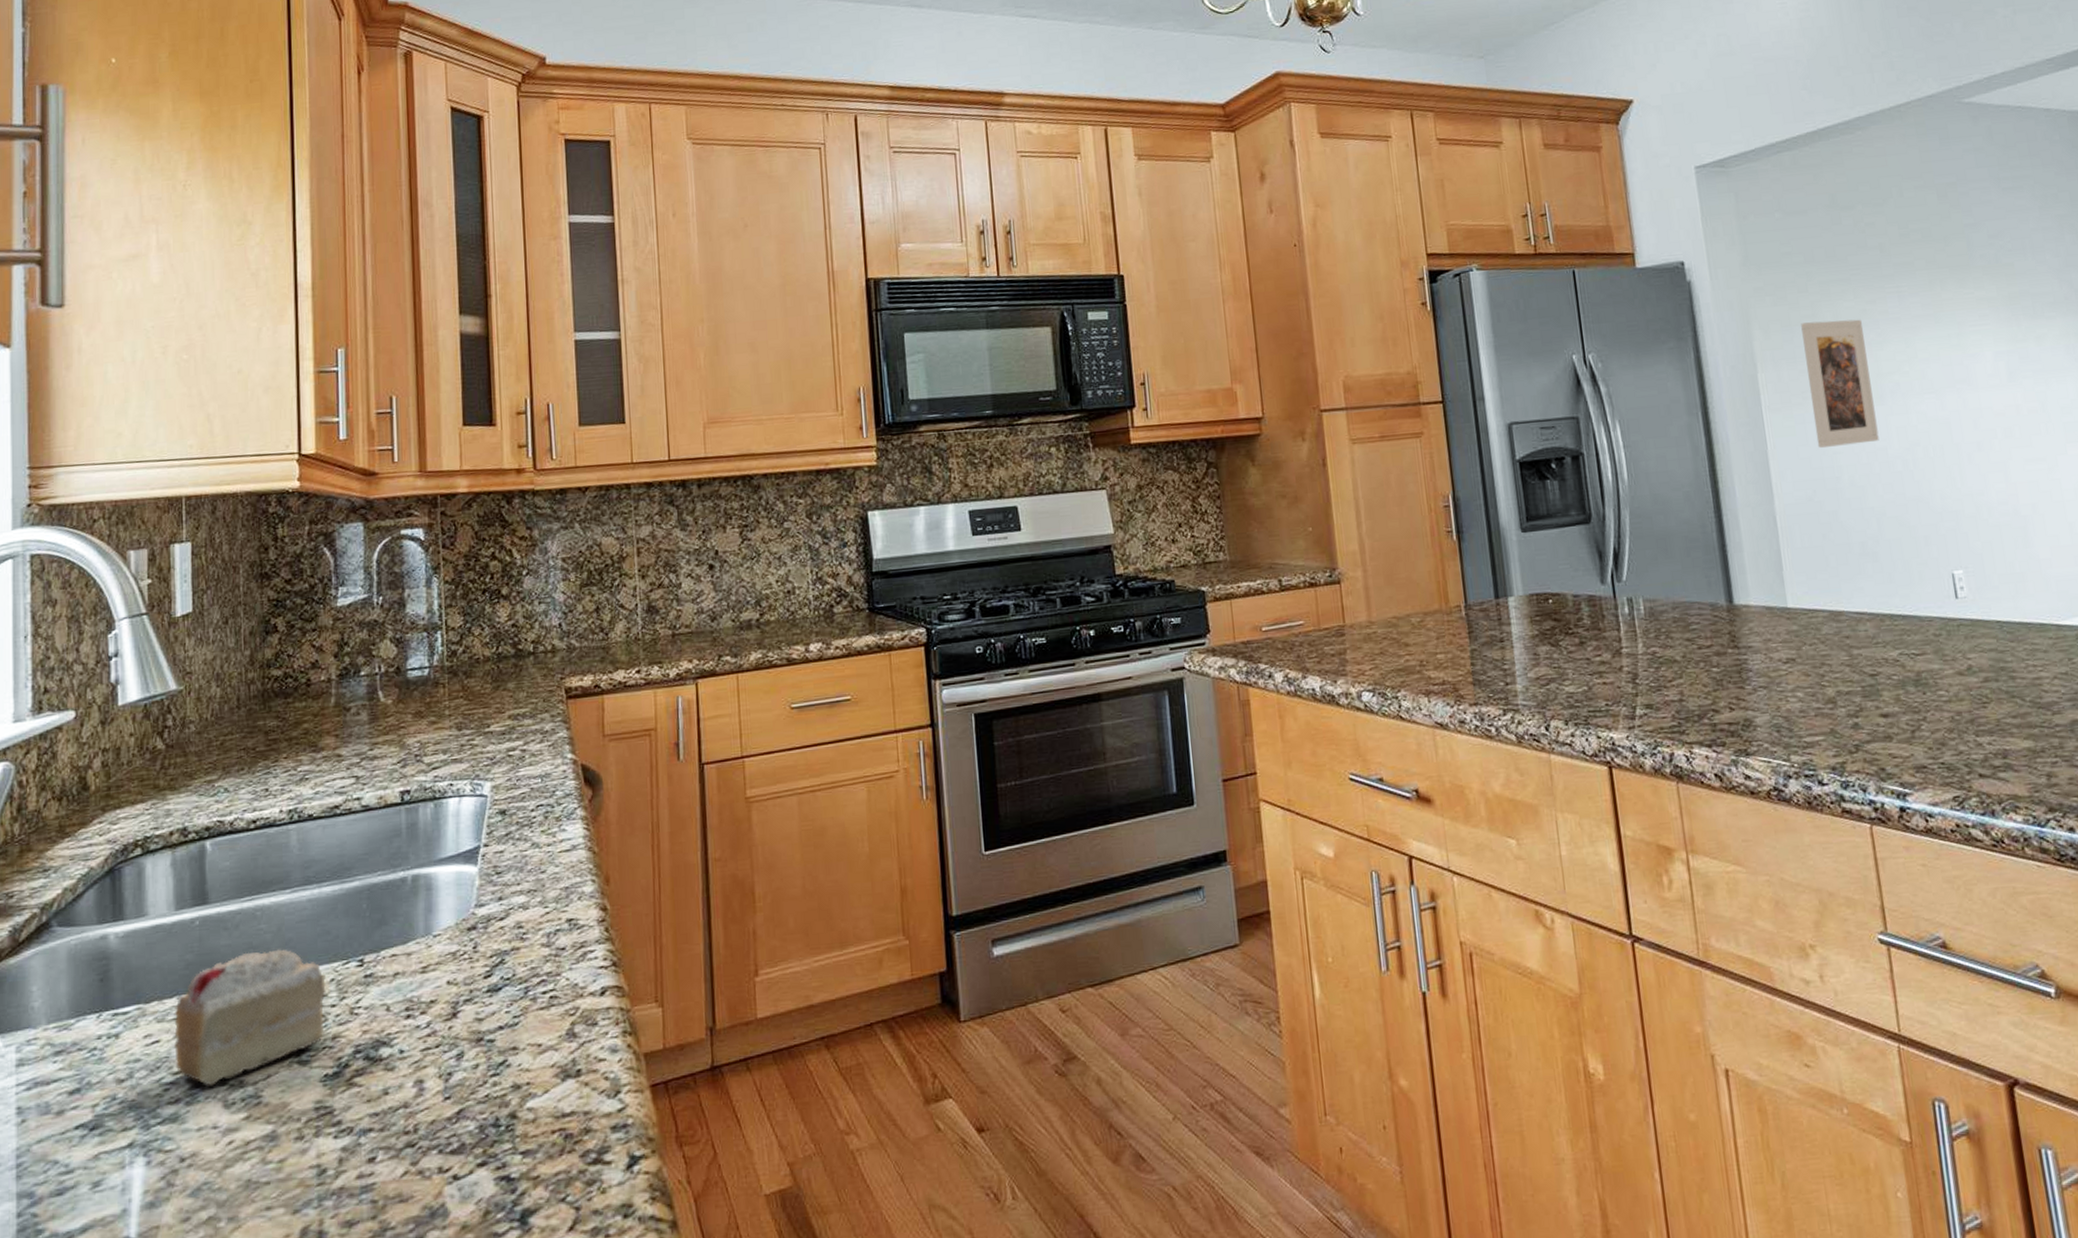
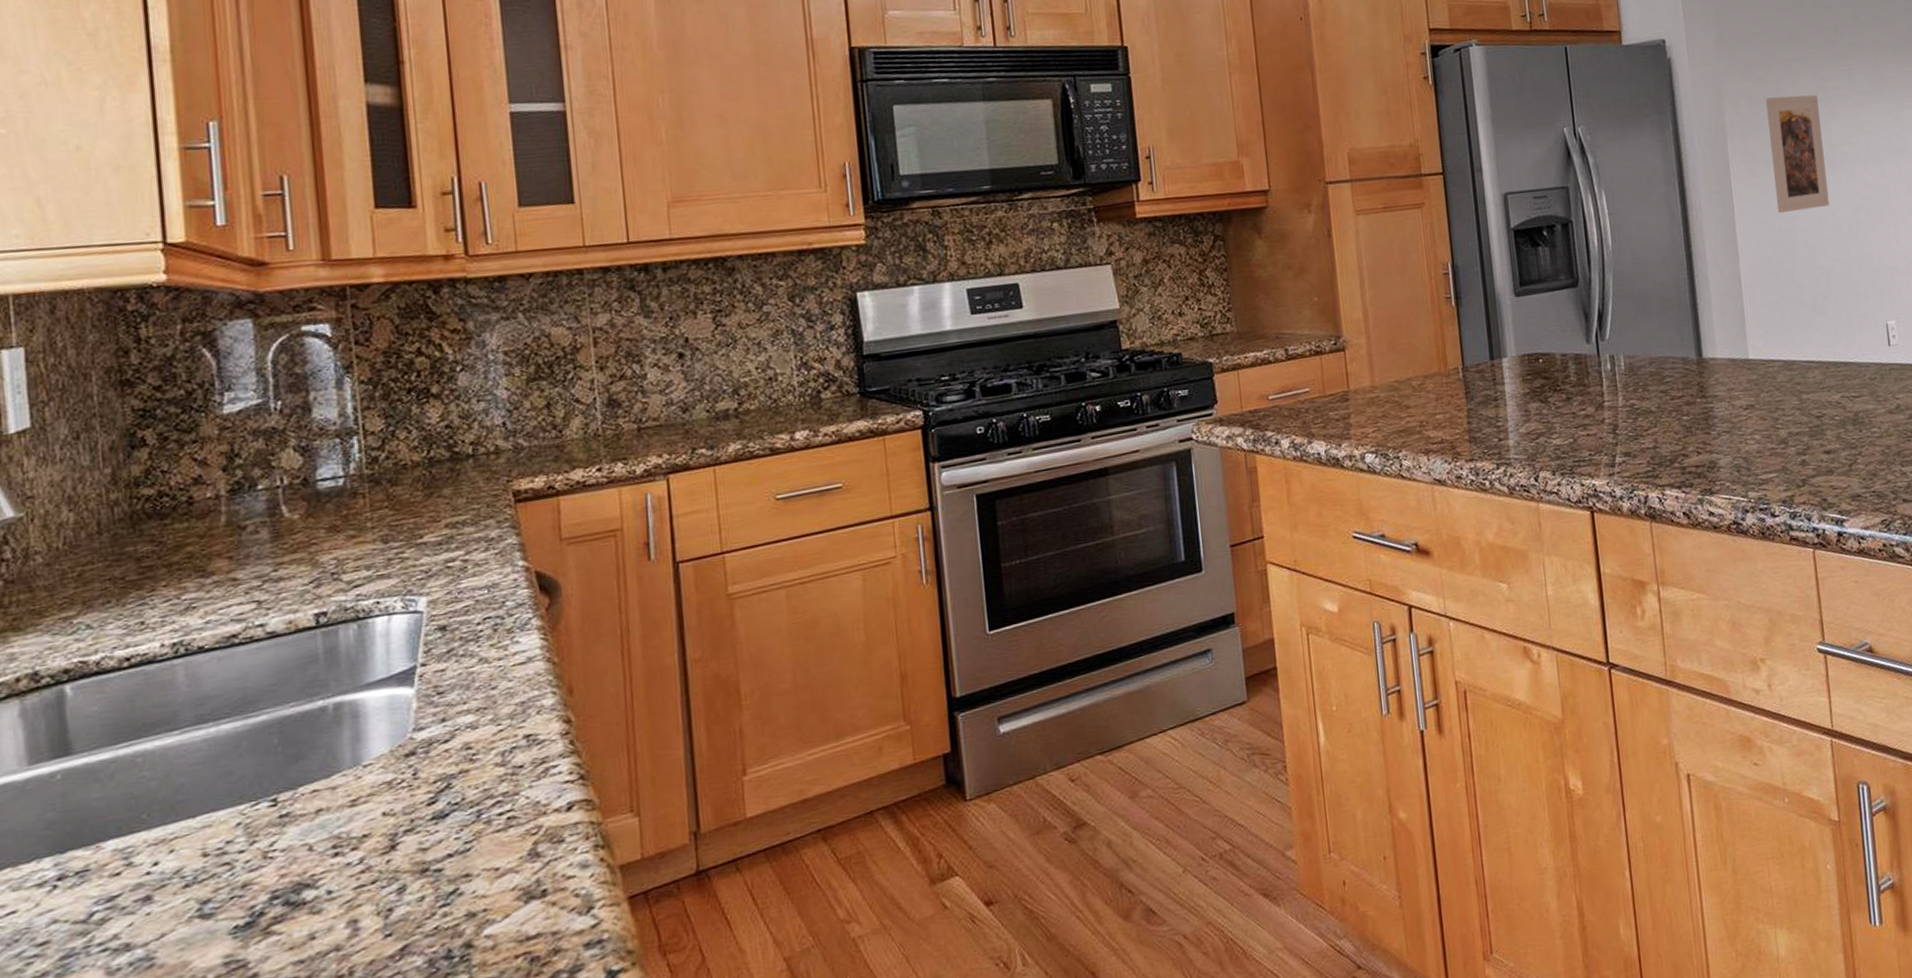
cake slice: present [174,949,326,1086] -> none [33,796,232,955]

